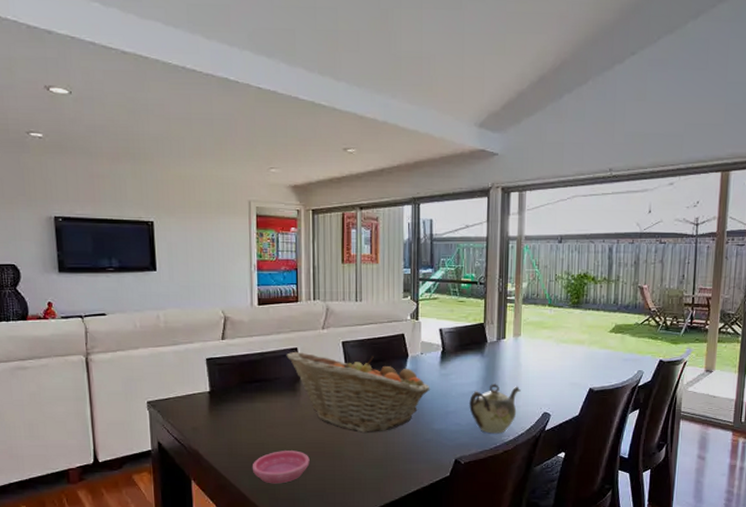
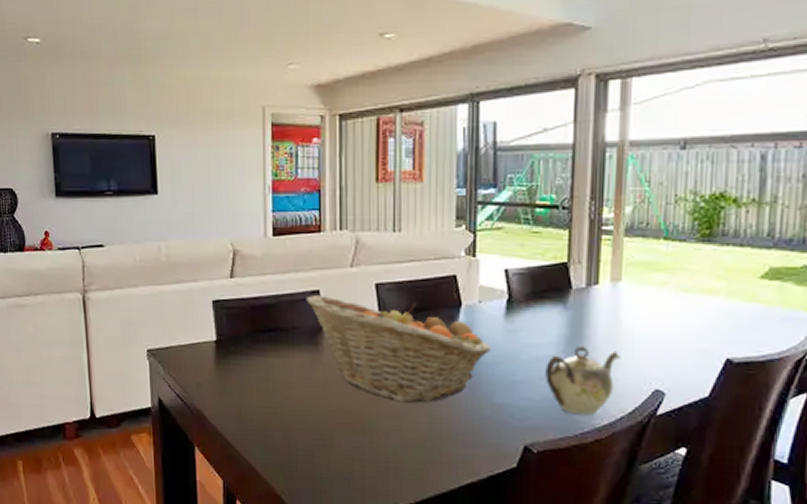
saucer: present [252,450,310,484] -> none [264,418,334,460]

